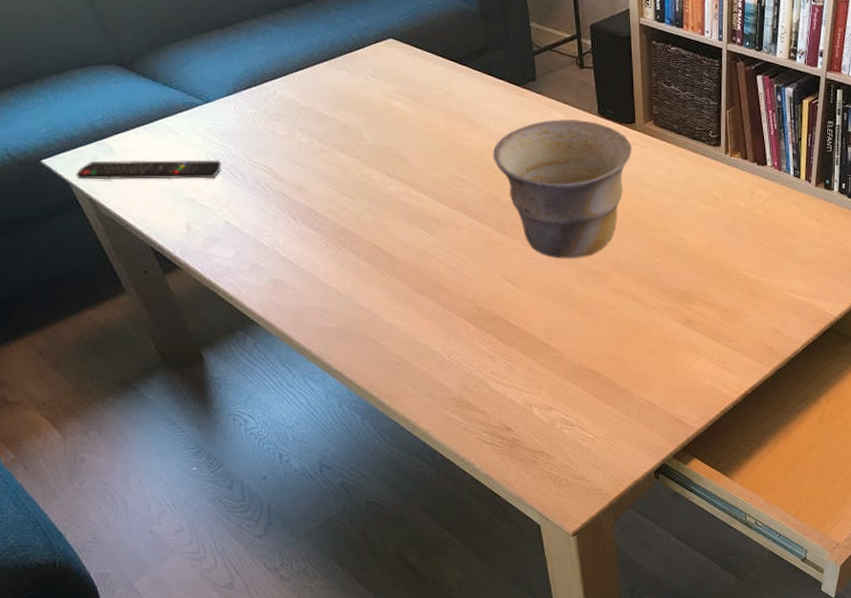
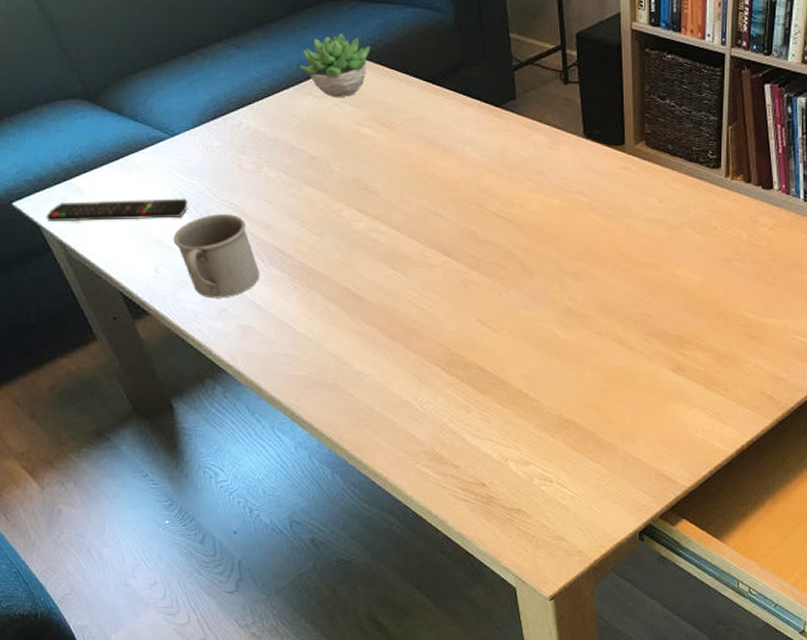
mug: none [206,175,293,254] -> present [173,213,260,299]
succulent plant: none [332,16,401,73] -> present [299,34,370,97]
bowl: present [492,119,632,259] -> none [468,143,621,299]

